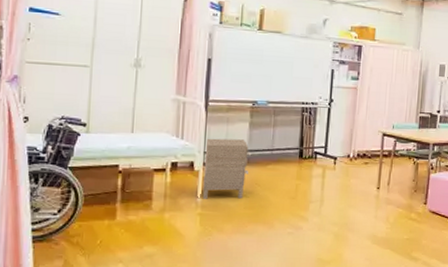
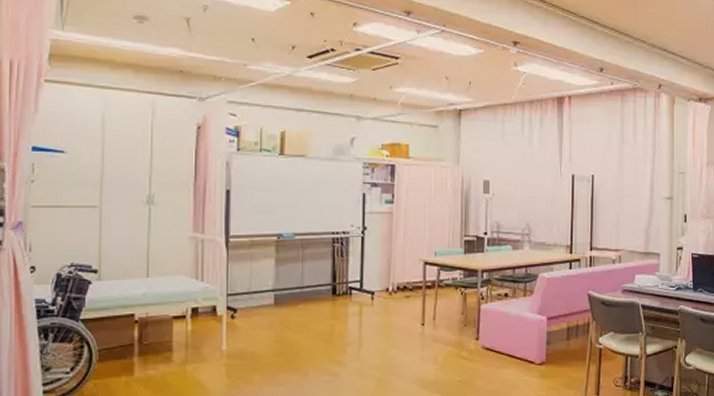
nightstand: present [202,138,251,199] -> none [227,278,278,347]

